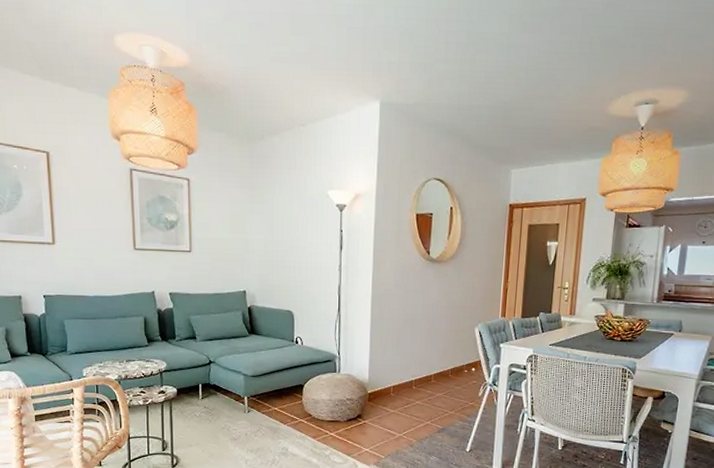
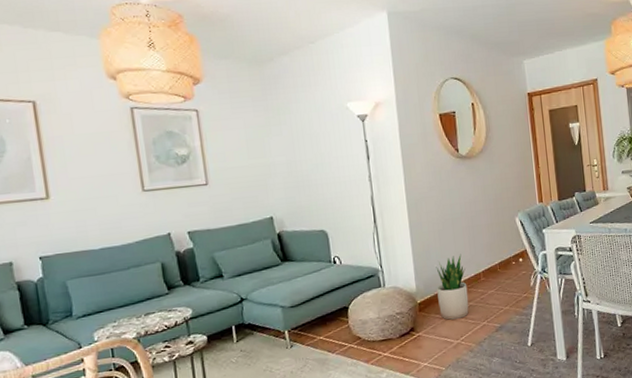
planter: none [387,354,418,414] -> present [436,254,469,320]

